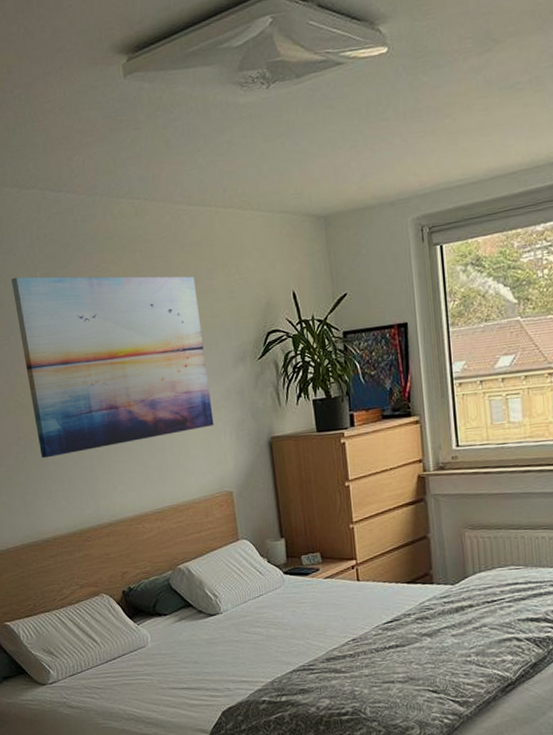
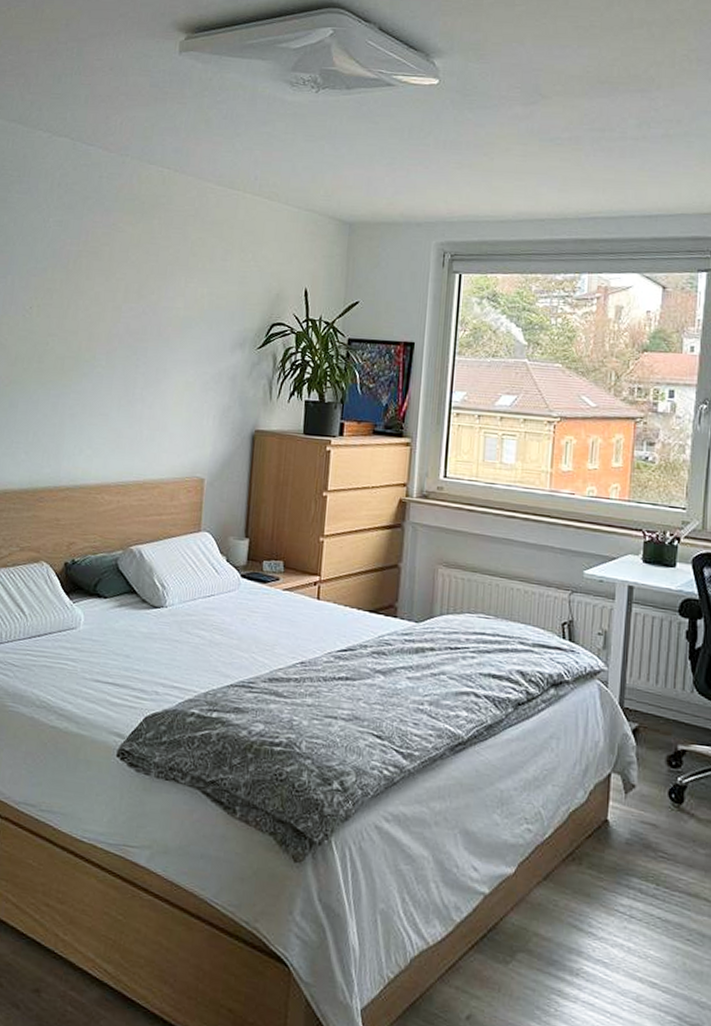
wall art: present [11,276,214,459] -> none [11,218,209,408]

